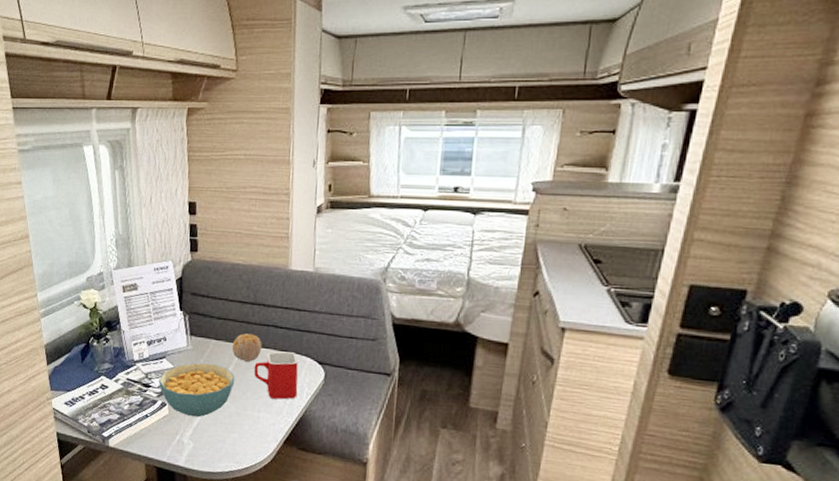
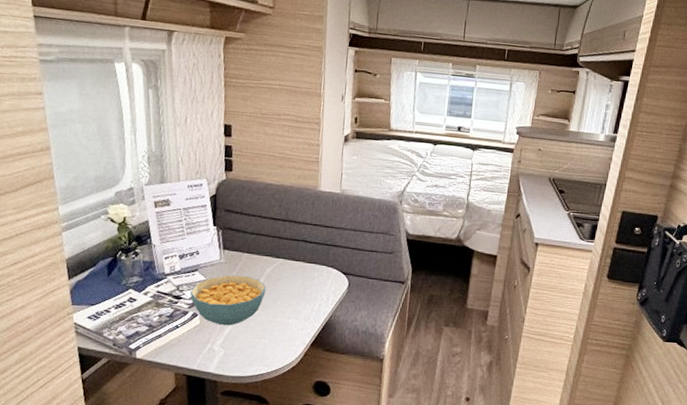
fruit: present [232,333,262,363] -> none [263,247,292,274]
mug: present [254,351,299,400] -> none [284,264,325,307]

